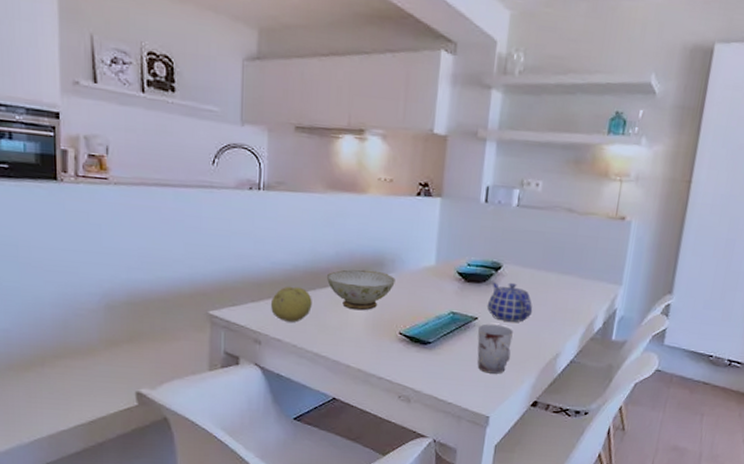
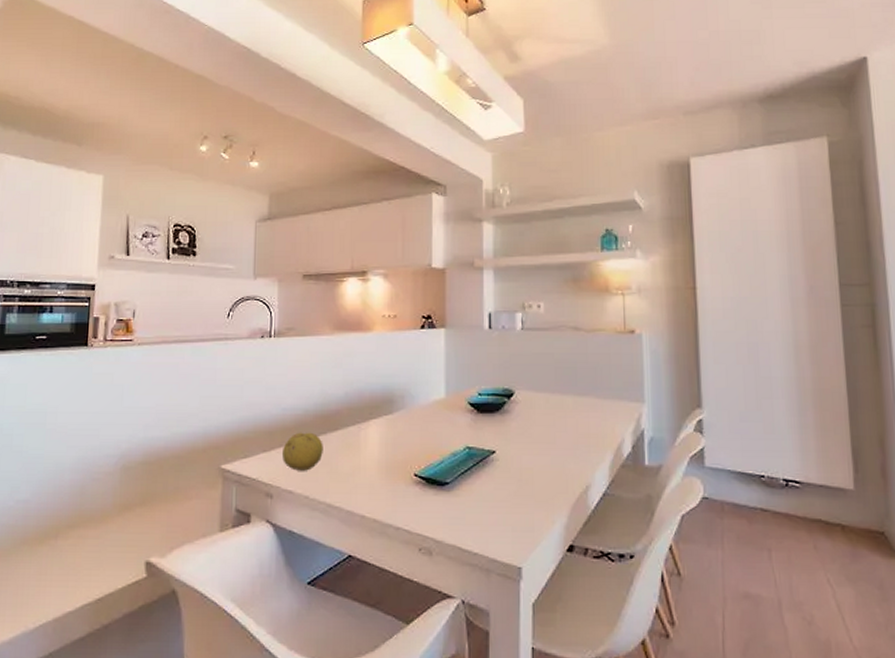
ceramic bowl: present [326,269,395,311] -> none [336,408,406,453]
cup: present [477,323,513,374] -> none [496,457,537,515]
teapot: present [487,282,533,322] -> none [503,409,553,453]

